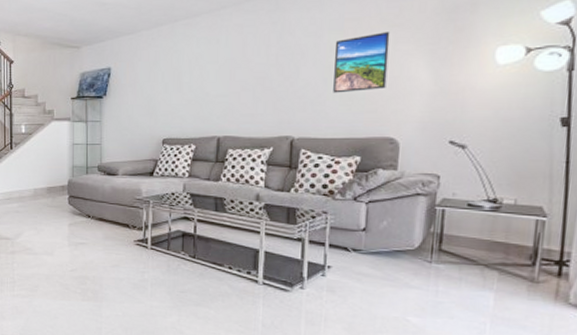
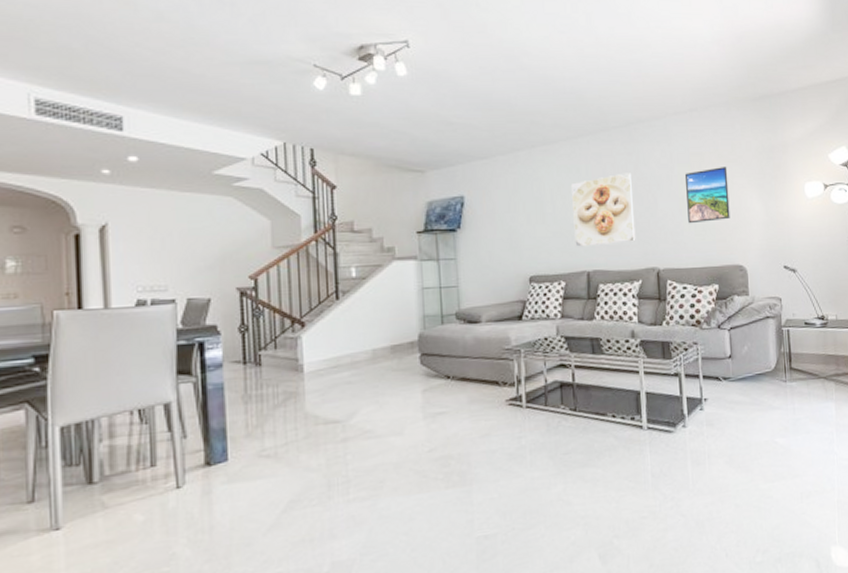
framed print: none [208,42,273,114] -> present [572,173,636,247]

